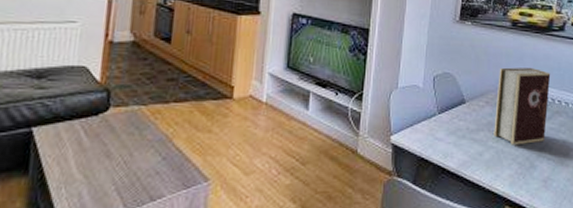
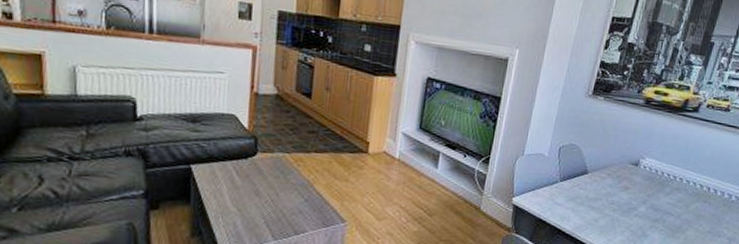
book: present [494,67,551,145] -> none [611,143,677,216]

